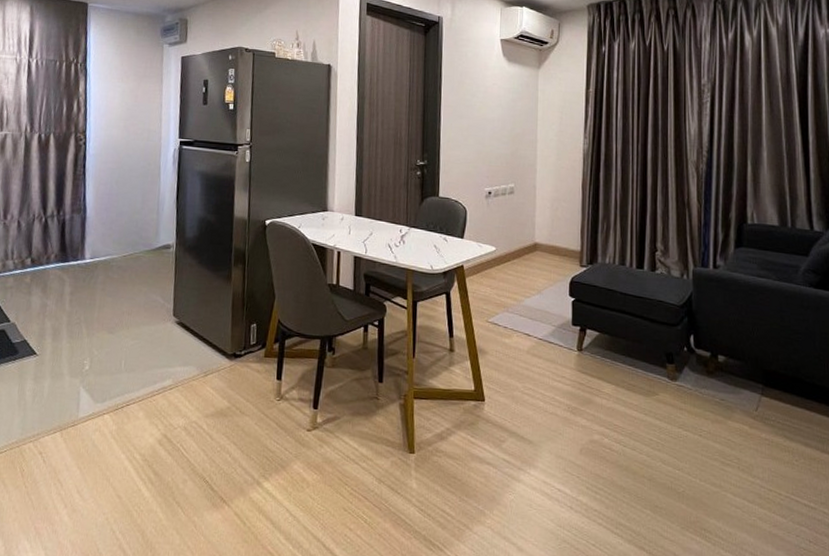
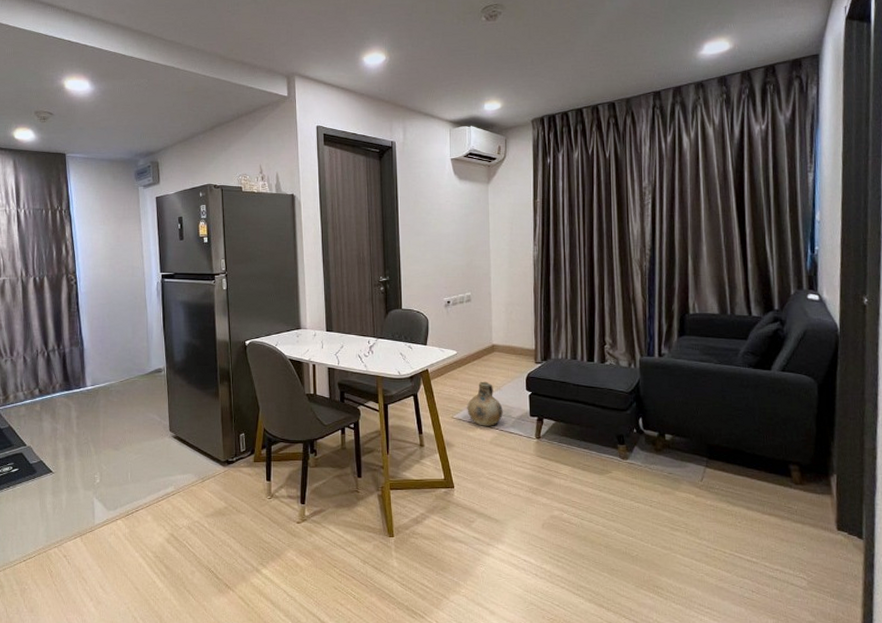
ceramic jug: none [503,282,543,334] -> present [467,381,503,426]

